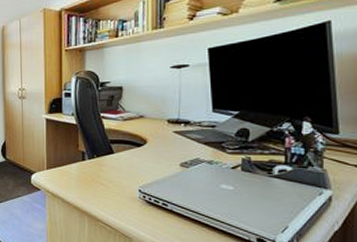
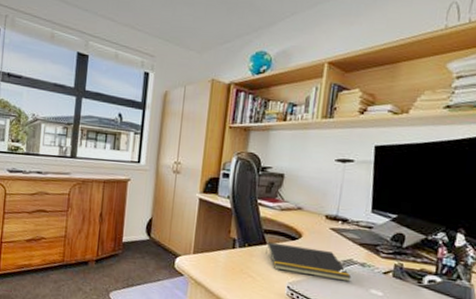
notepad: none [114,151,200,180] -> present [266,242,352,282]

